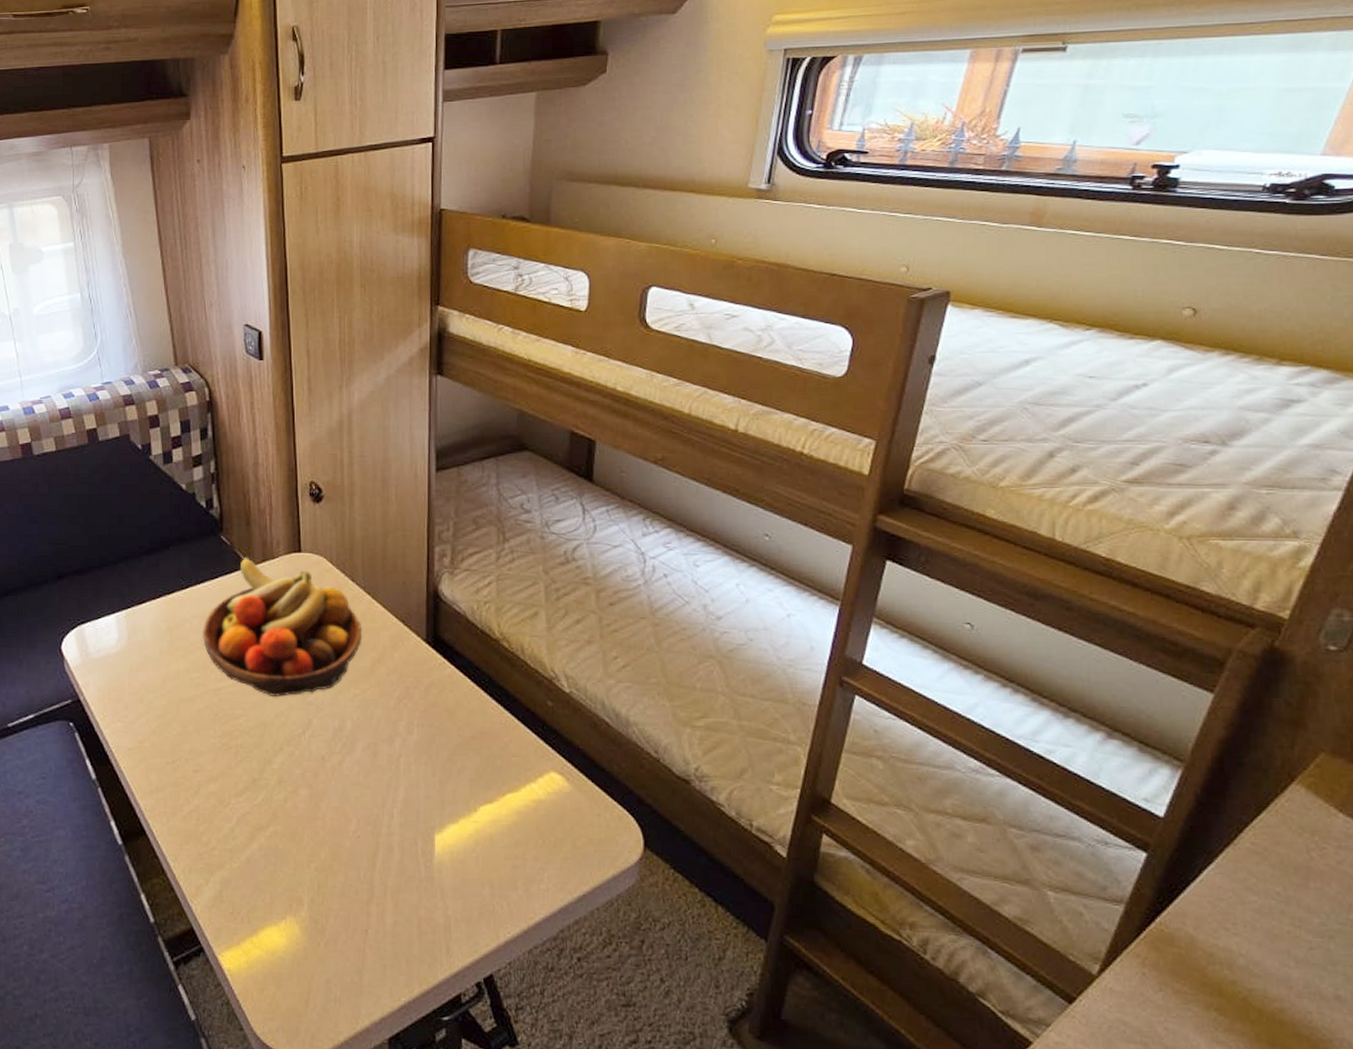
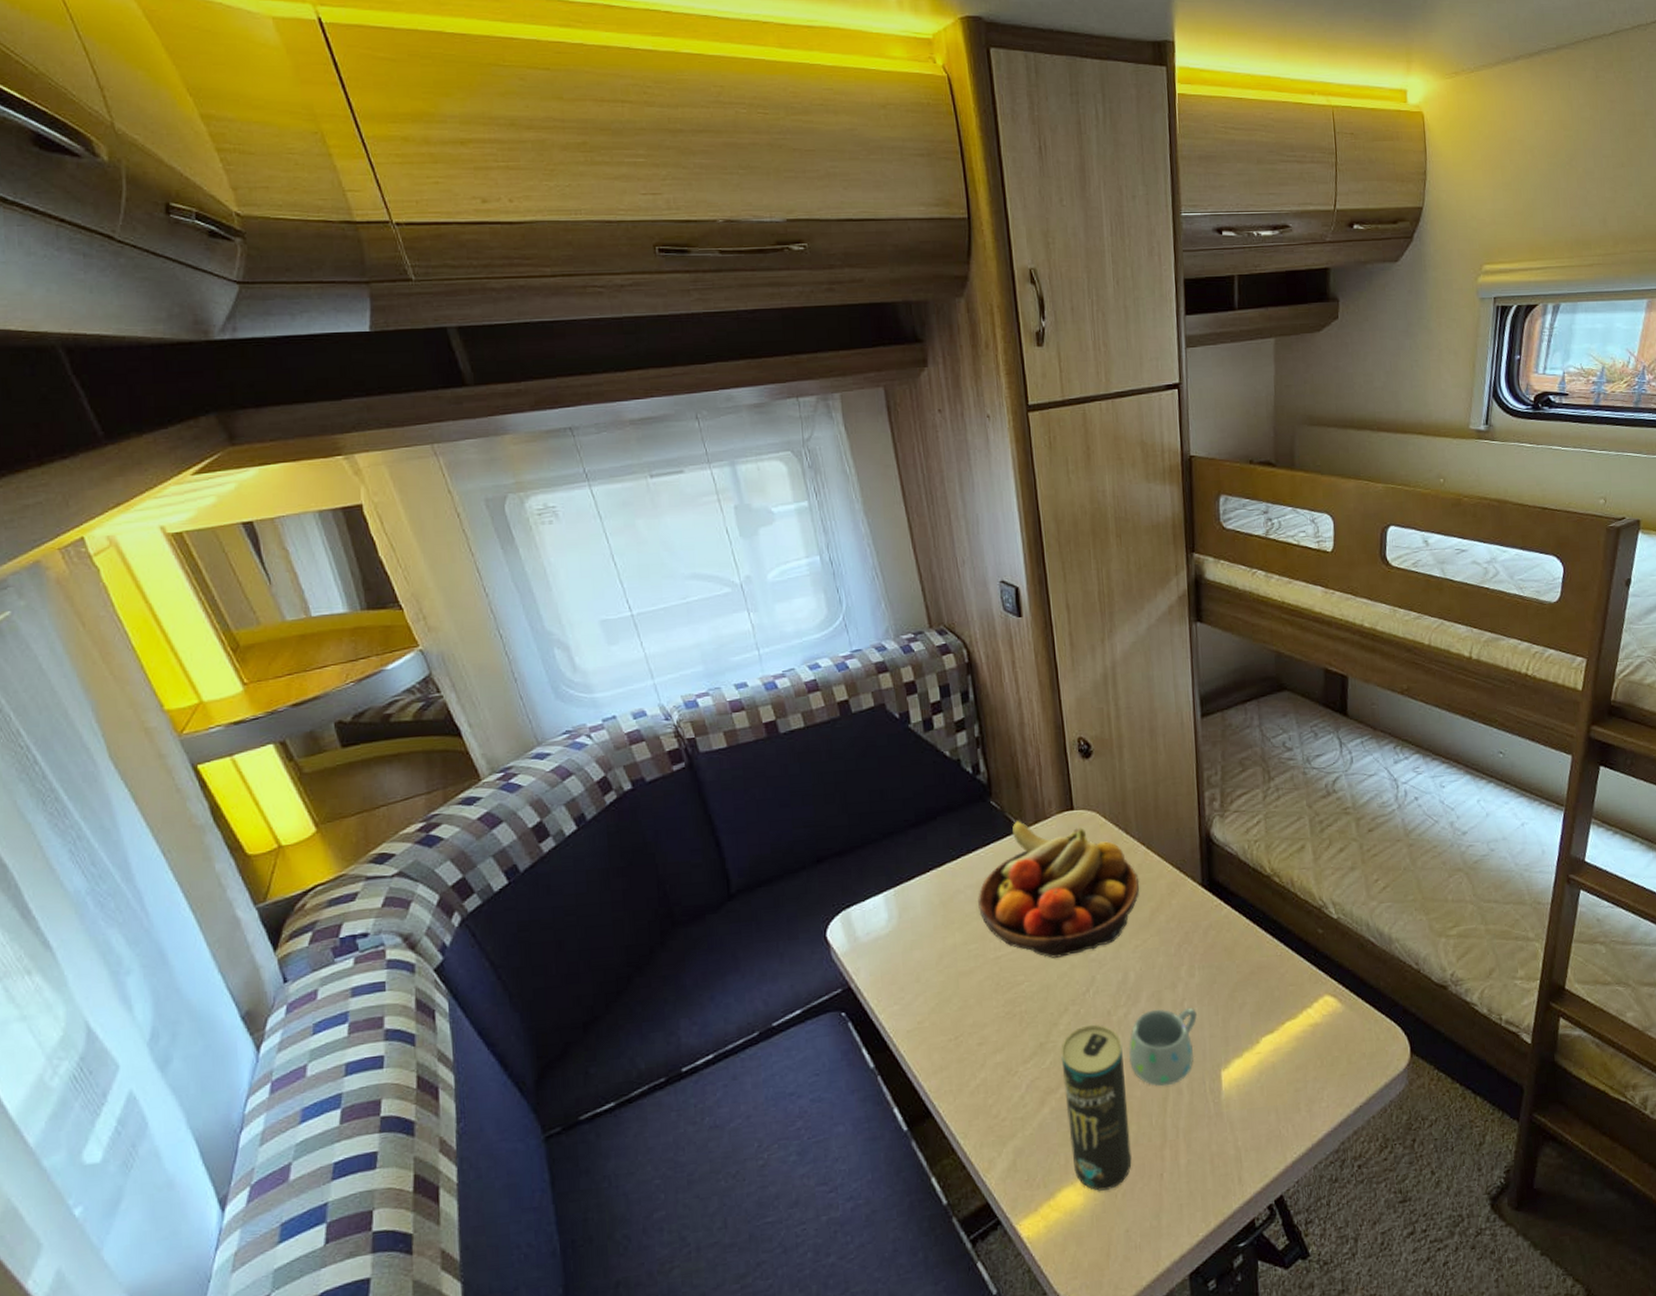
beverage can: none [273,767,337,937] -> present [1061,1024,1132,1191]
mug: none [341,761,414,841] -> present [1129,1007,1198,1087]

